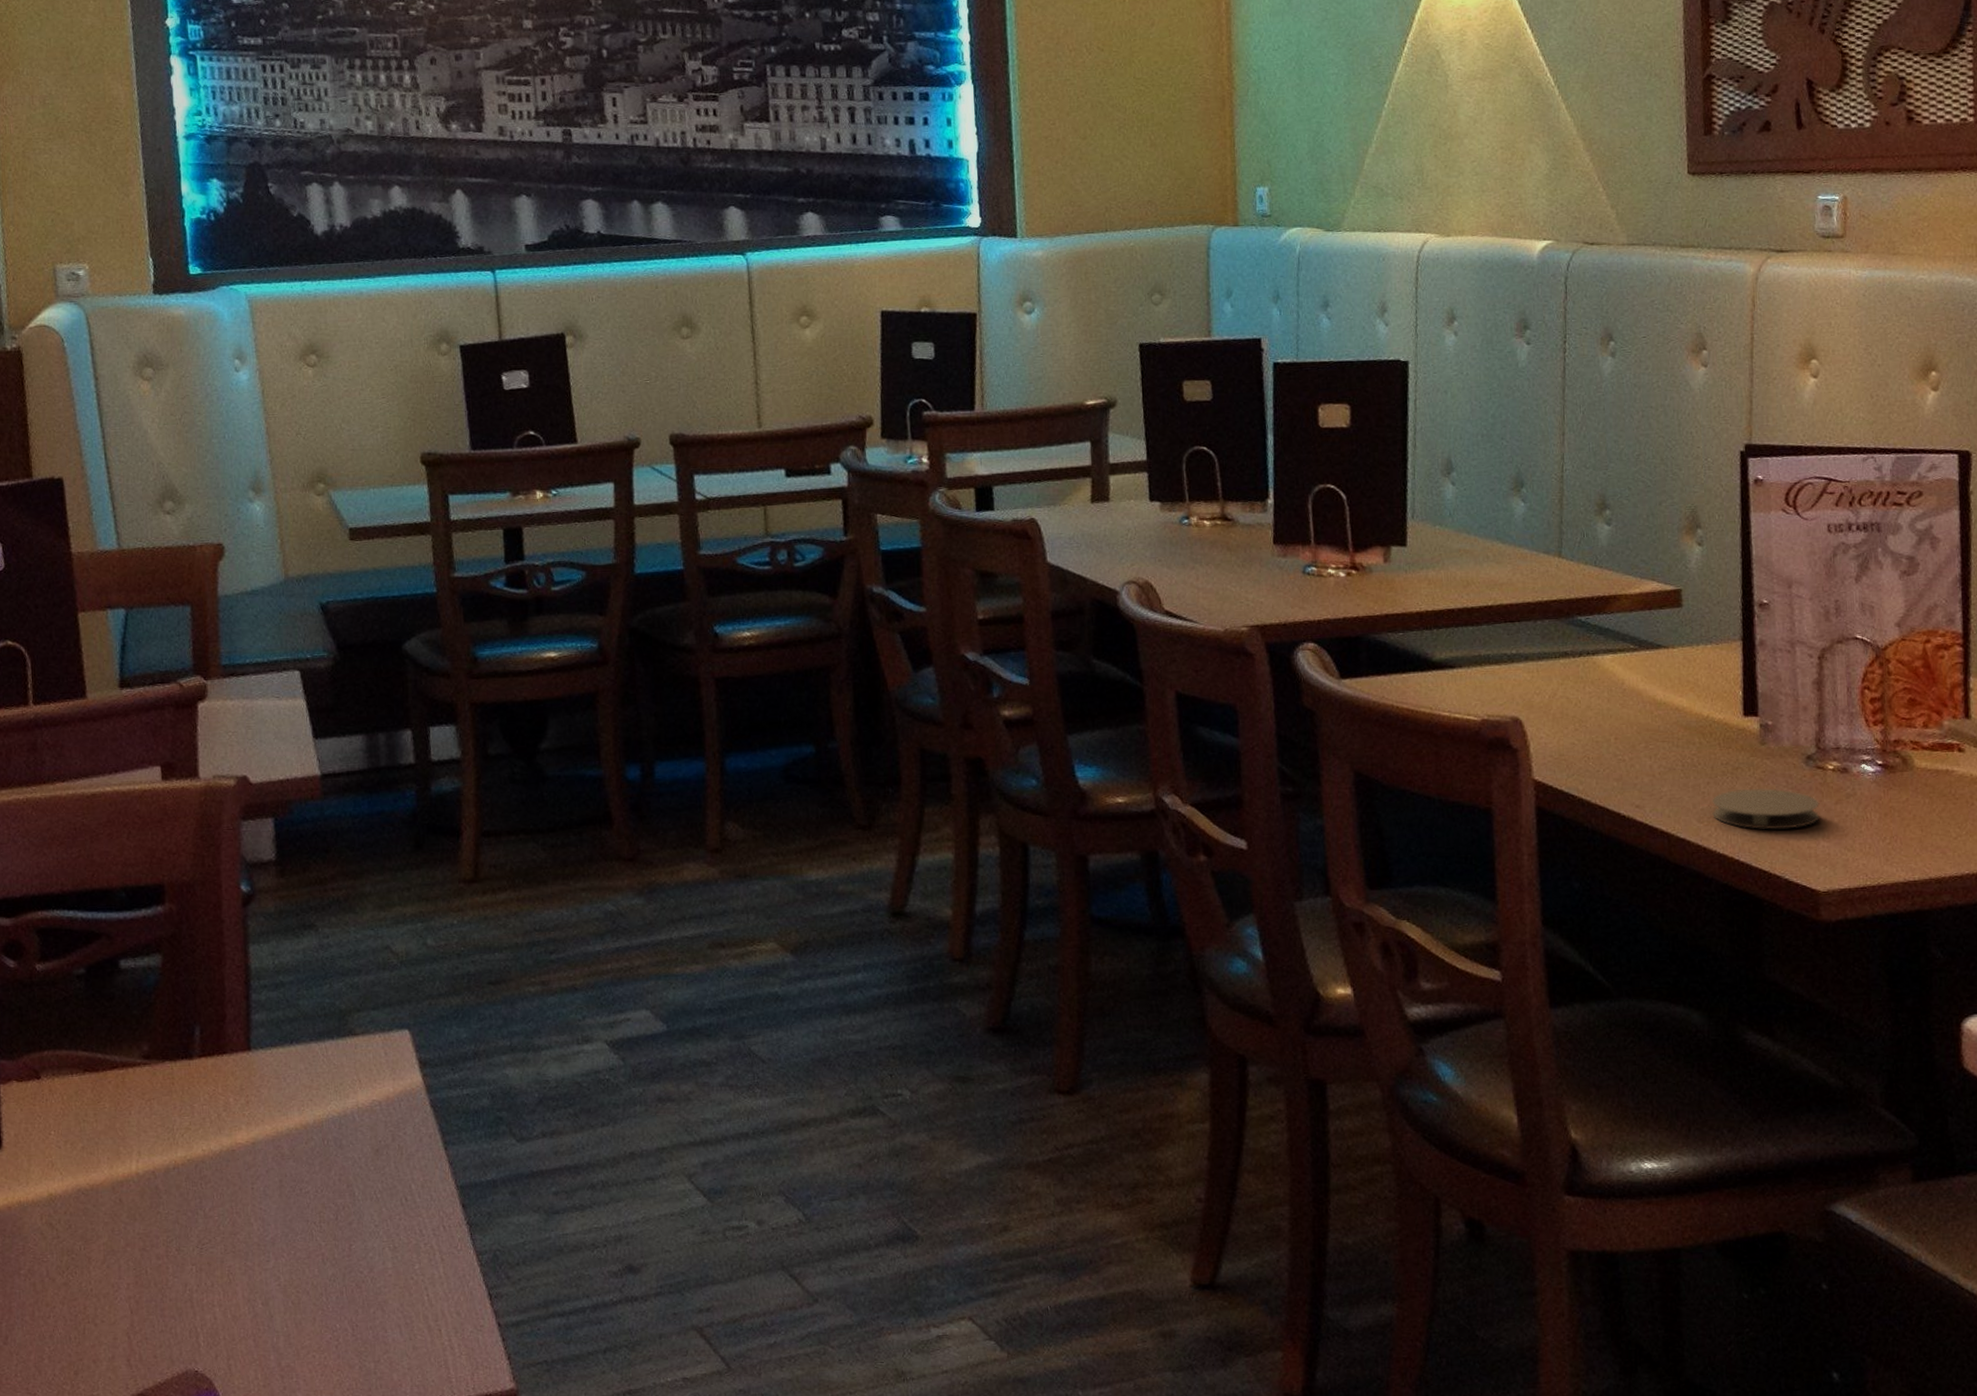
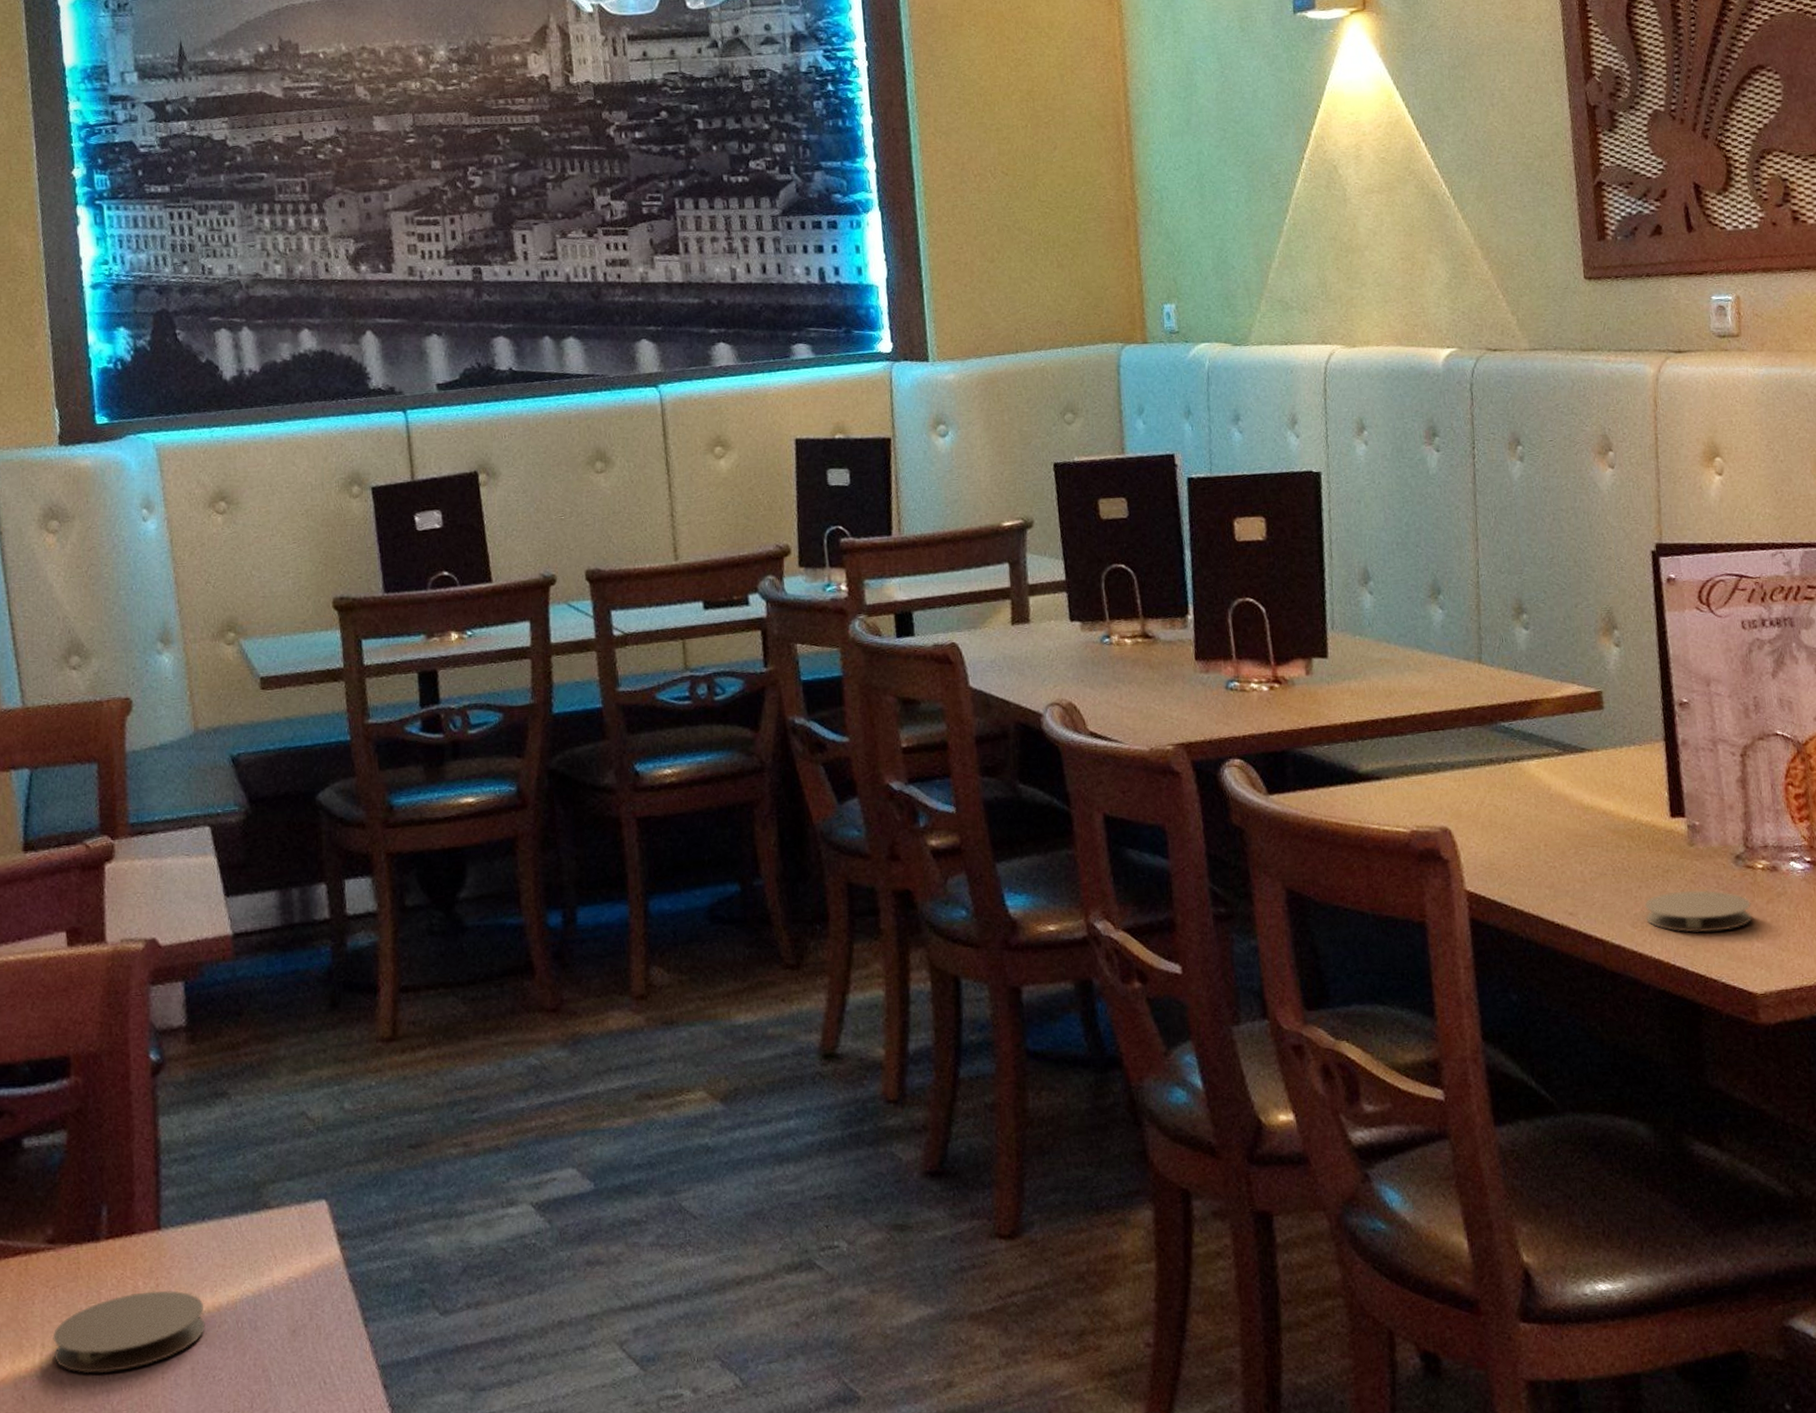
coaster: none [148,1107,293,1182] -> present [53,1290,205,1374]

